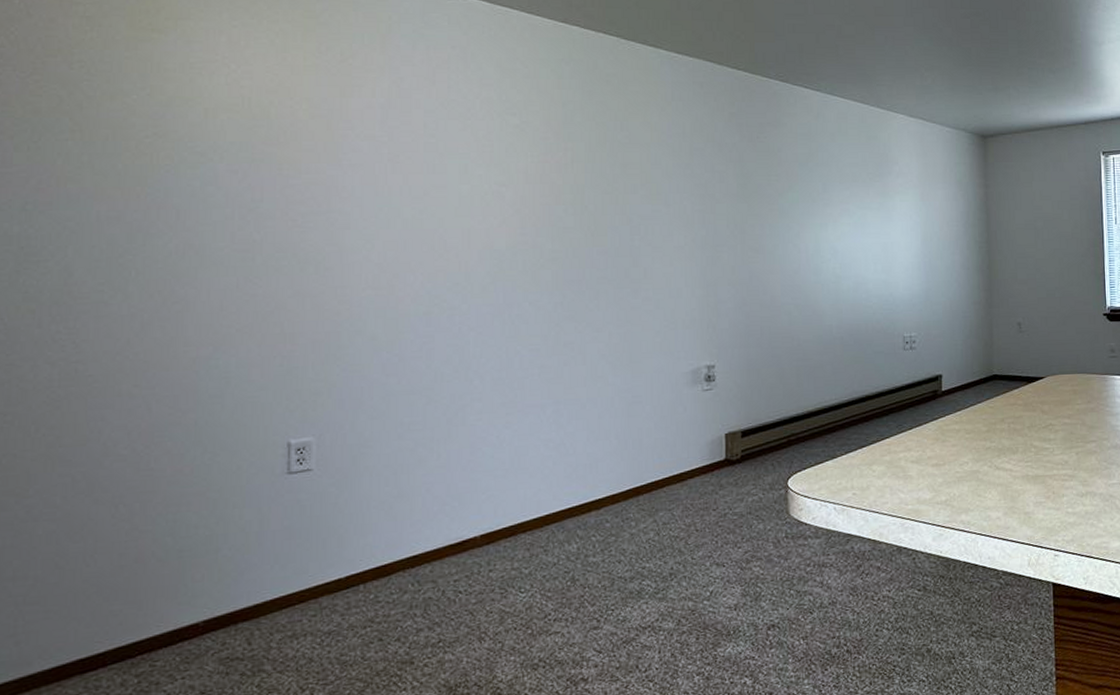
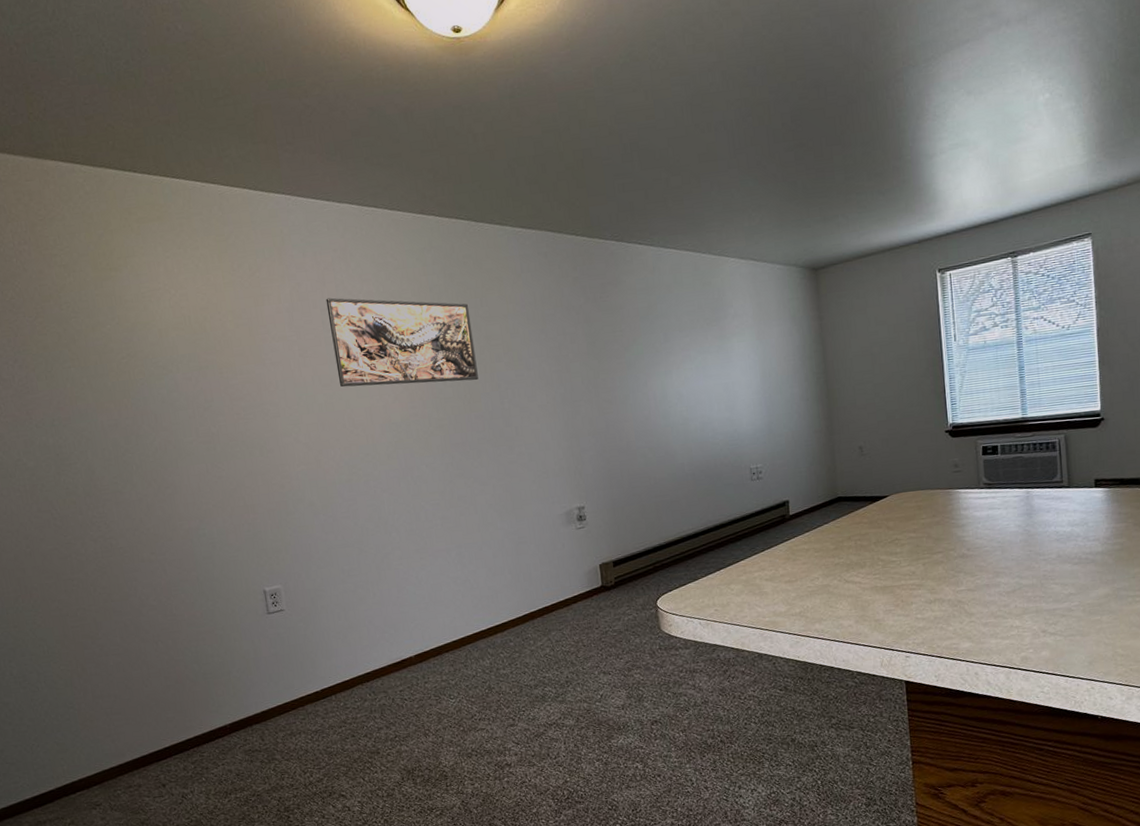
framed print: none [432,99,607,210] -> present [325,297,479,388]

